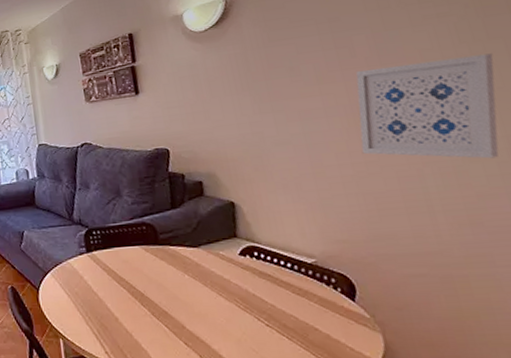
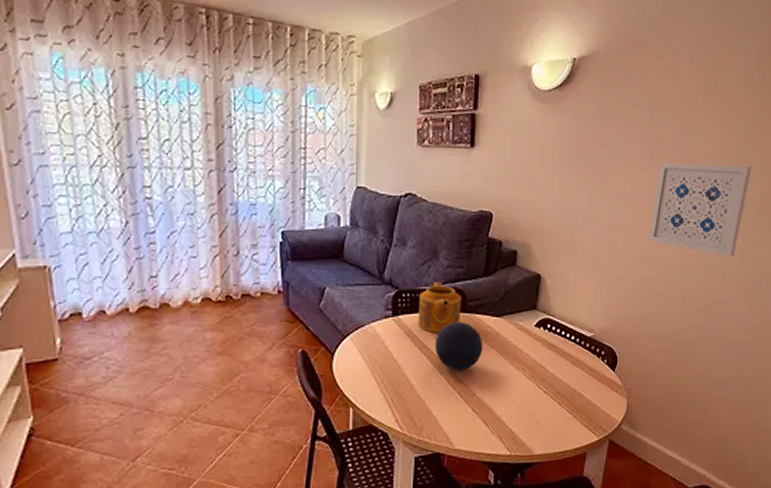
teapot: none [109,218,155,267] -> present [418,282,462,333]
decorative orb: none [132,254,185,303] -> present [435,322,483,371]

